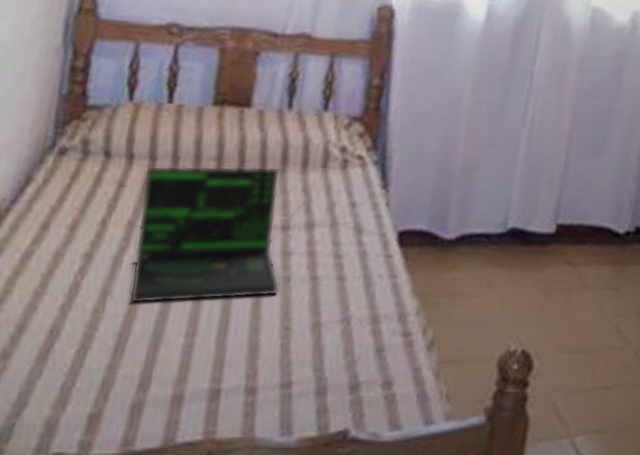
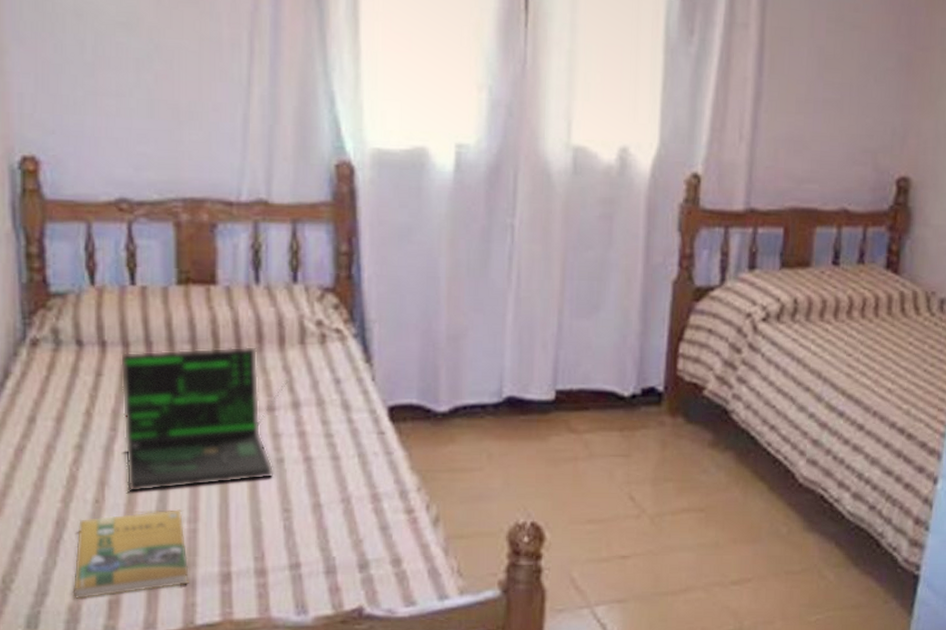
booklet: none [52,322,181,412] -> present [72,509,189,599]

